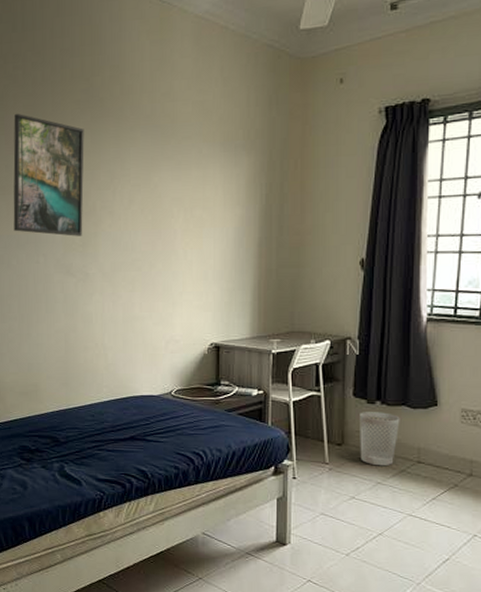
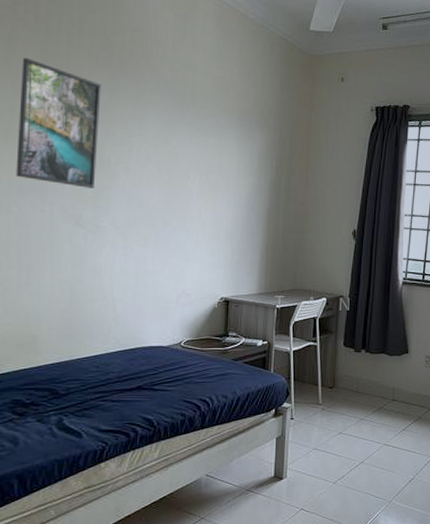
wastebasket: present [360,412,400,466] -> none [347,359,380,405]

